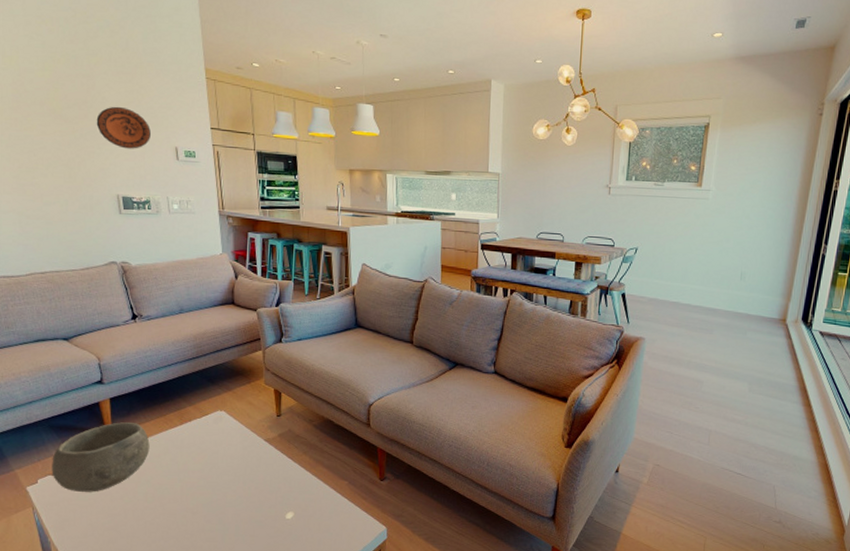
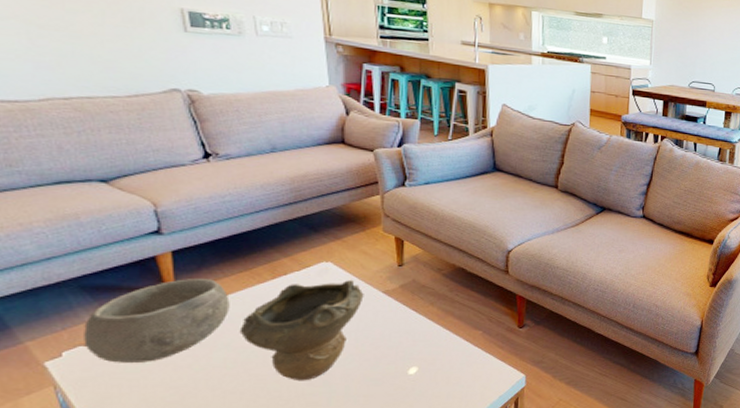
decorative bowl: none [157,427,250,518] -> present [239,279,364,381]

